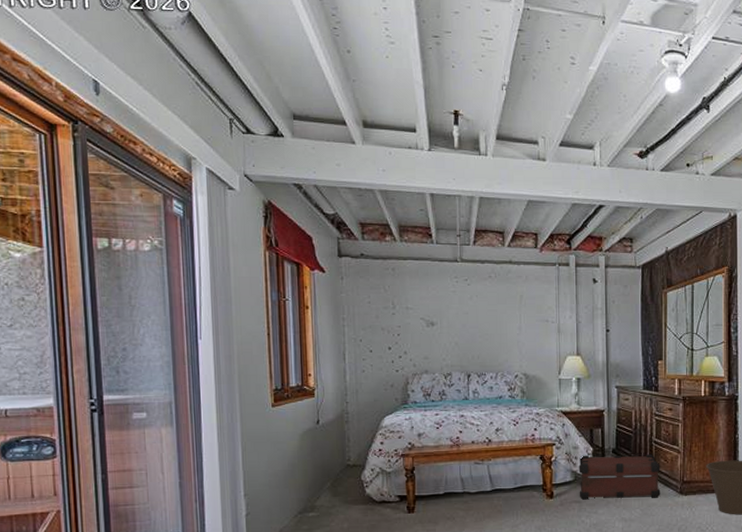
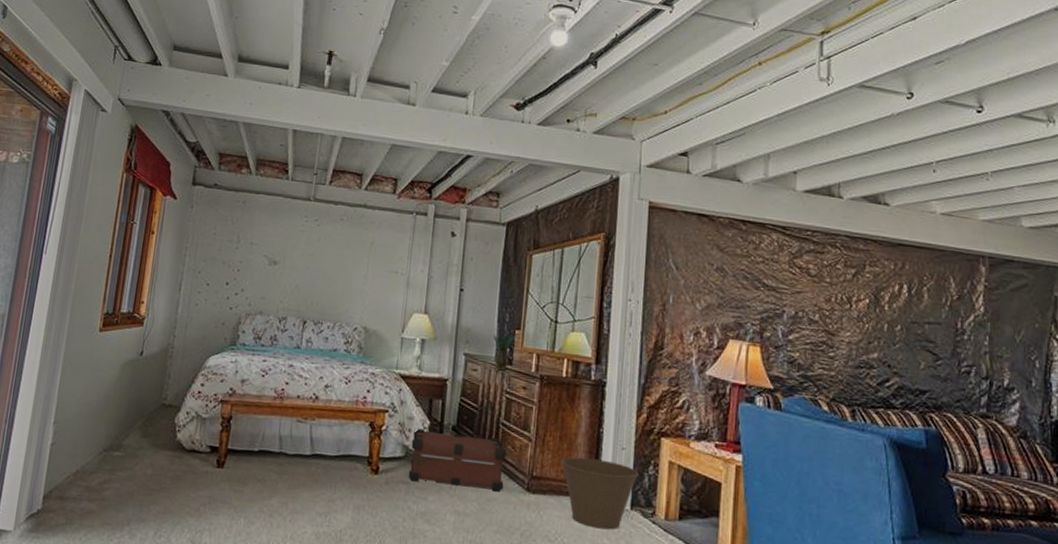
vase: none [640,364,658,397] -> present [493,333,515,371]

